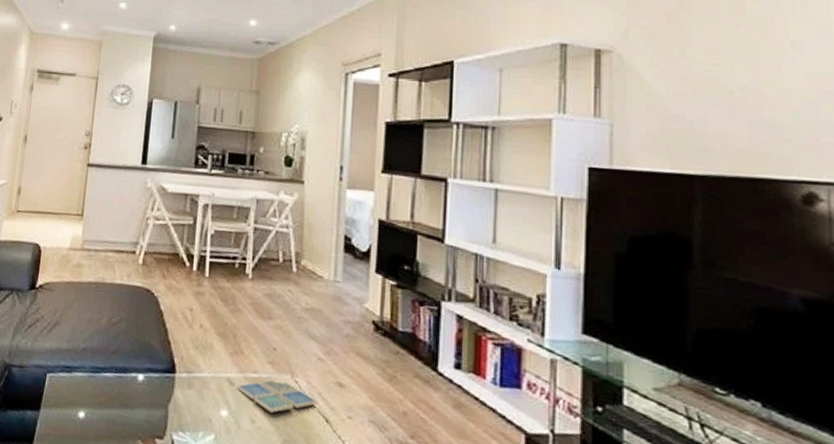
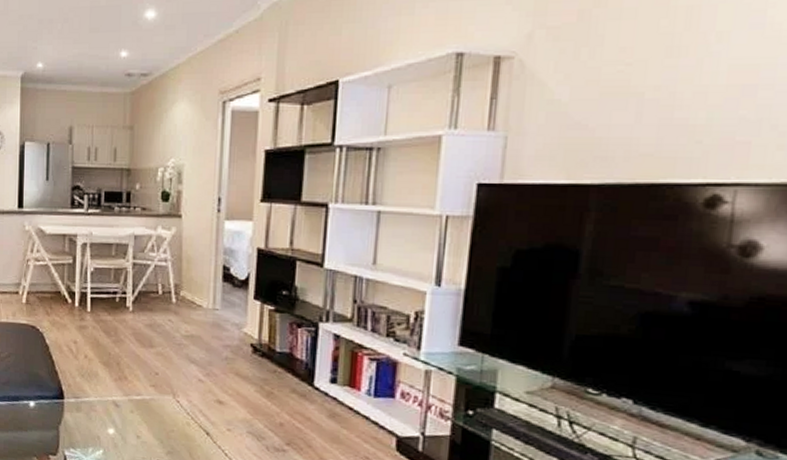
drink coaster: present [237,379,318,413] -> none [122,400,199,429]

